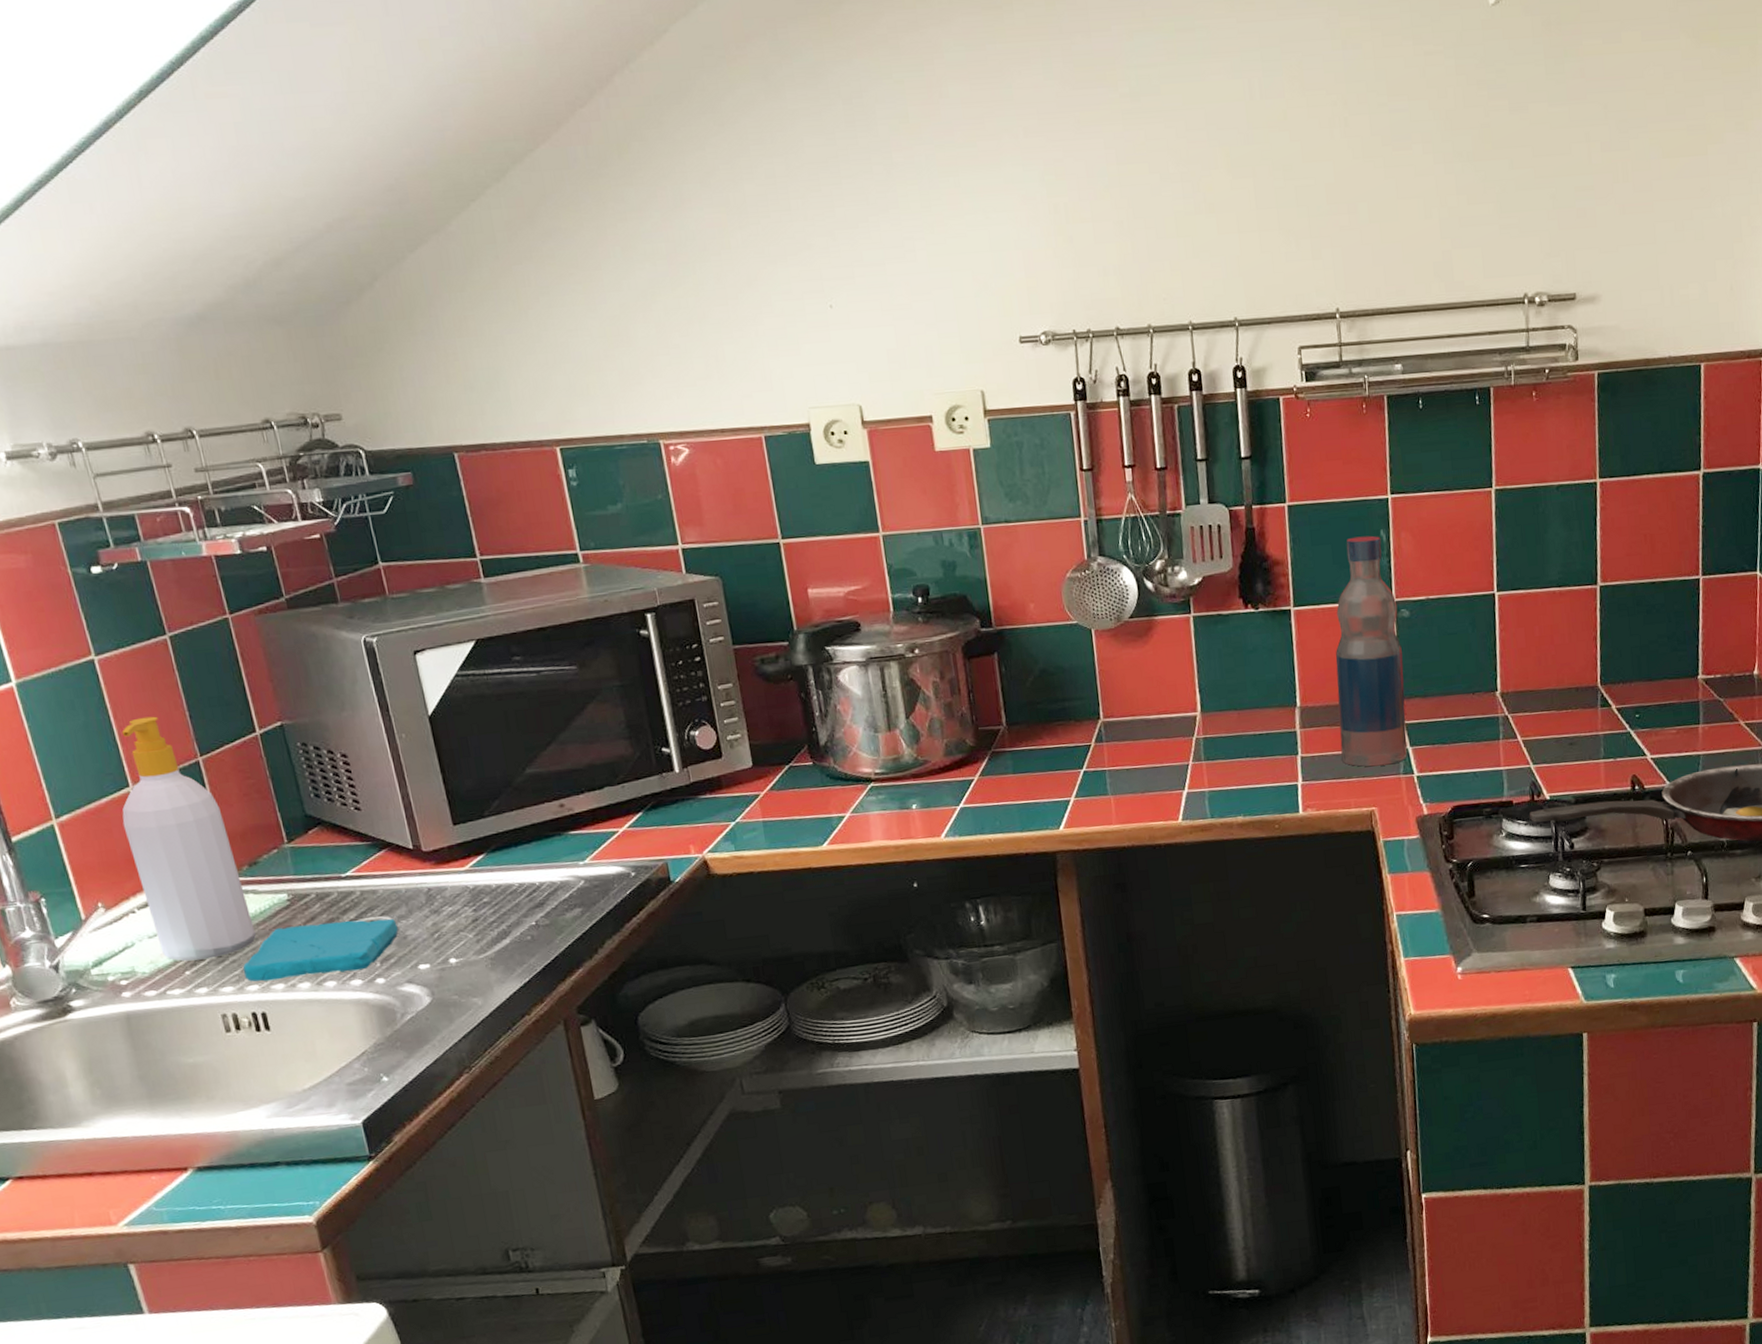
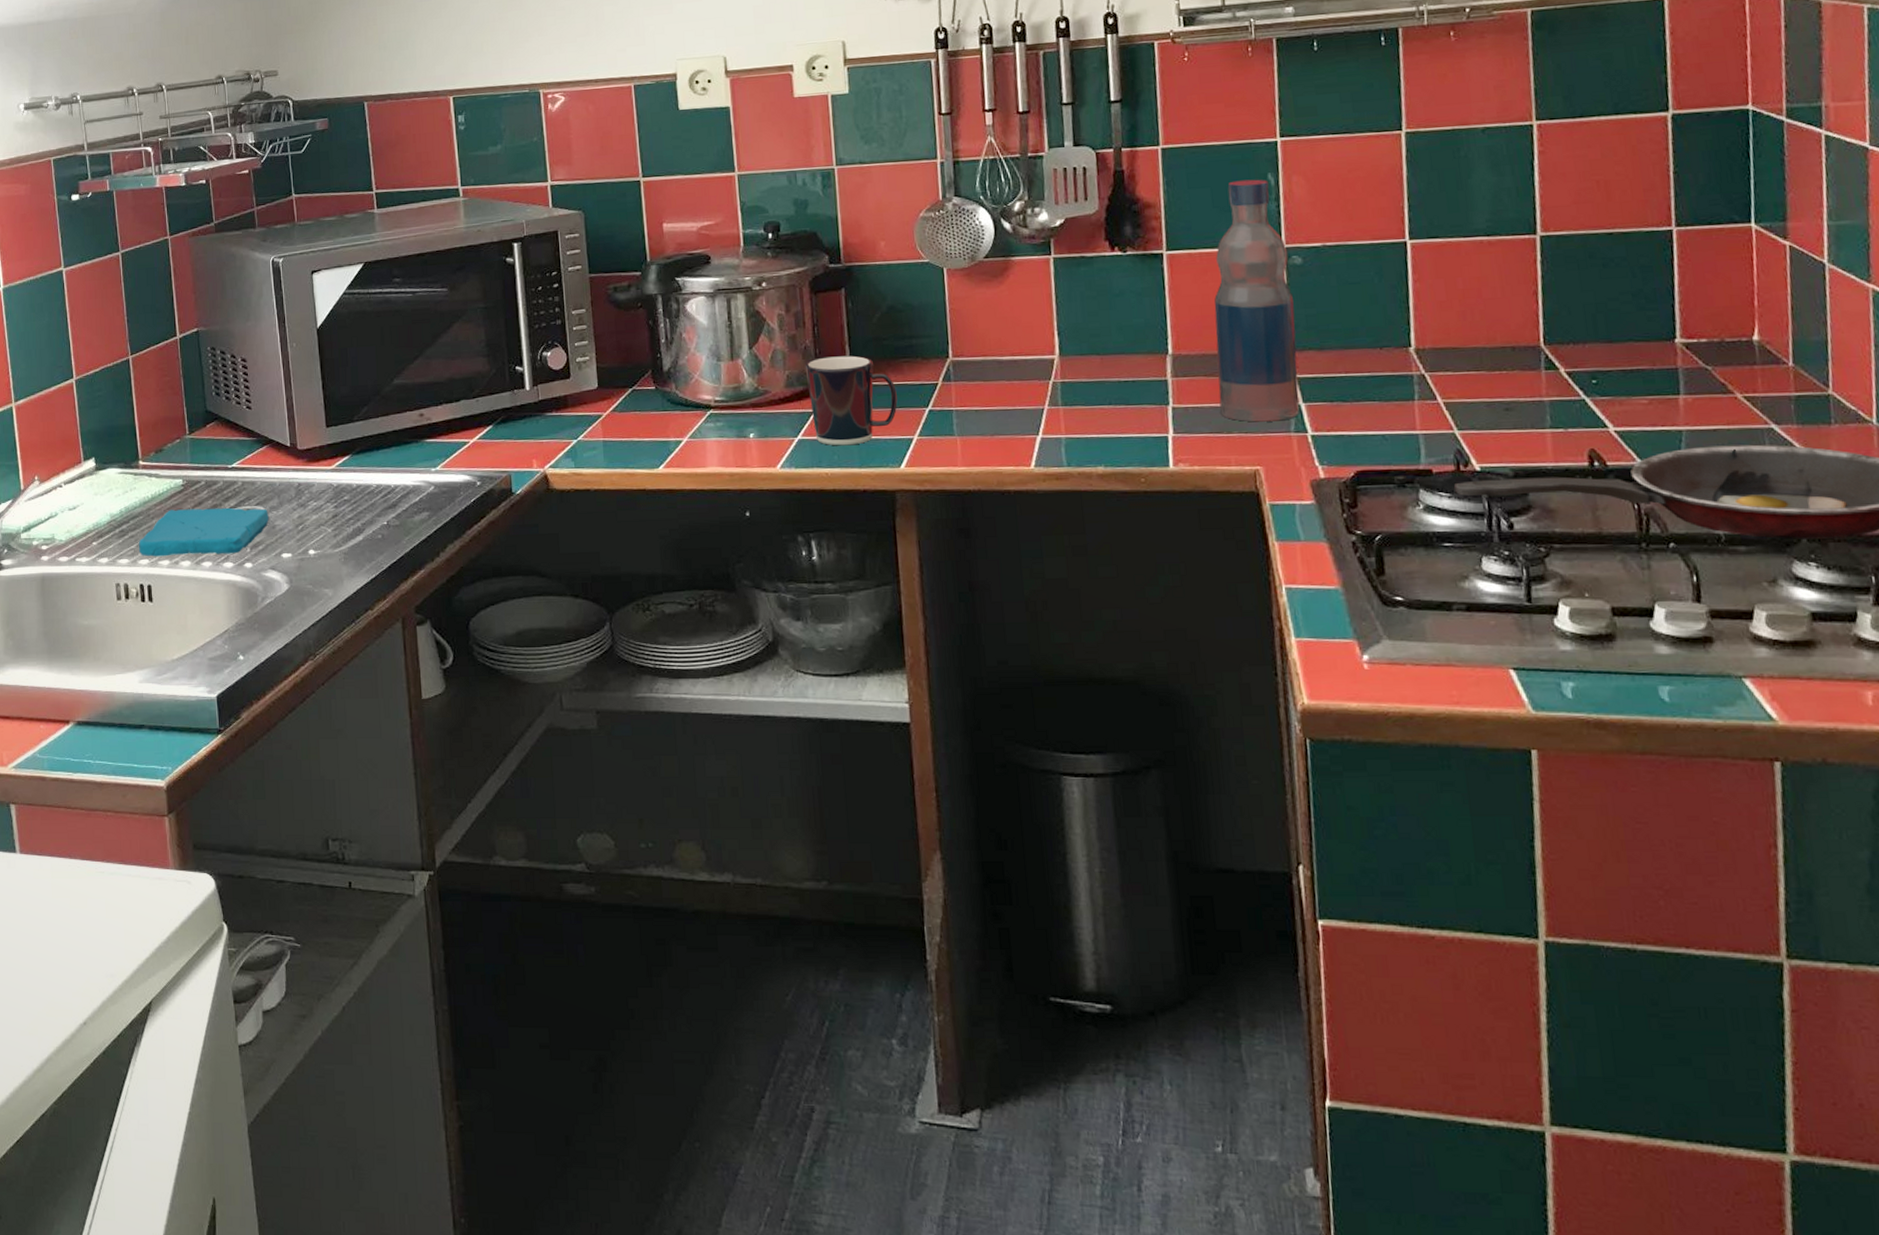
soap bottle: present [122,716,256,962] -> none [64,319,153,533]
mug: none [962,720,1054,812] -> present [805,355,898,446]

